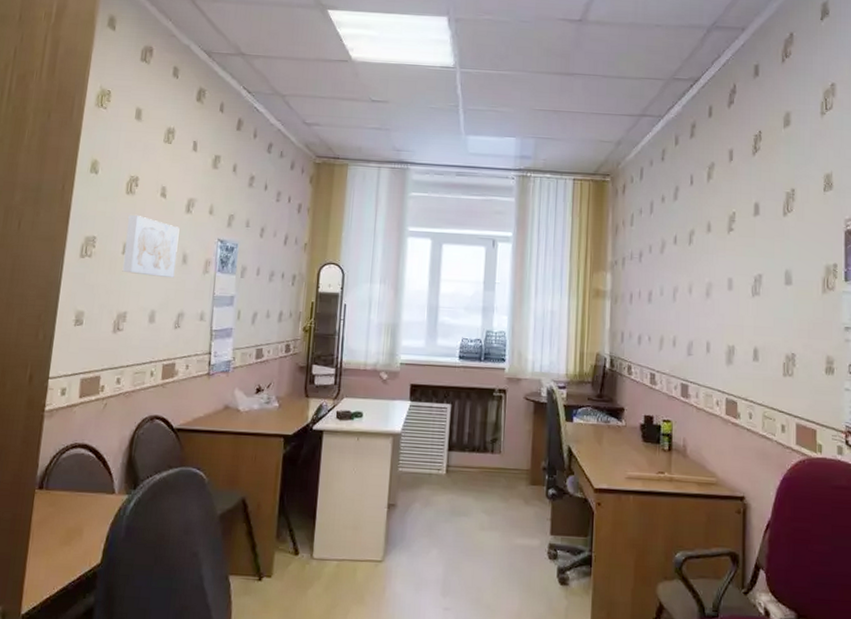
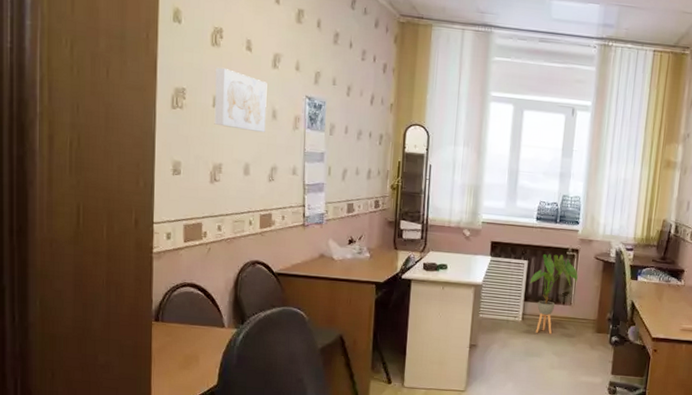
house plant: none [454,395,507,489] -> present [530,253,578,334]

